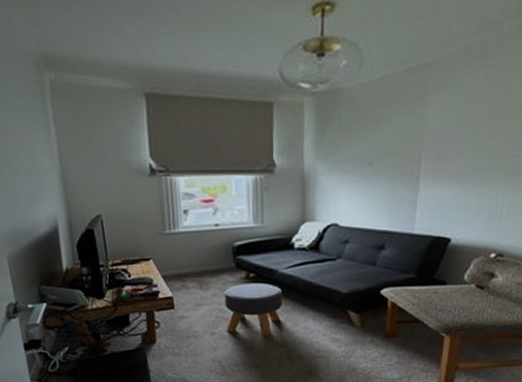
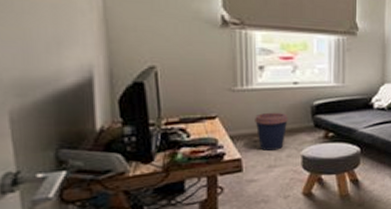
coffee cup: none [182,253,212,290] -> present [255,112,288,151]

